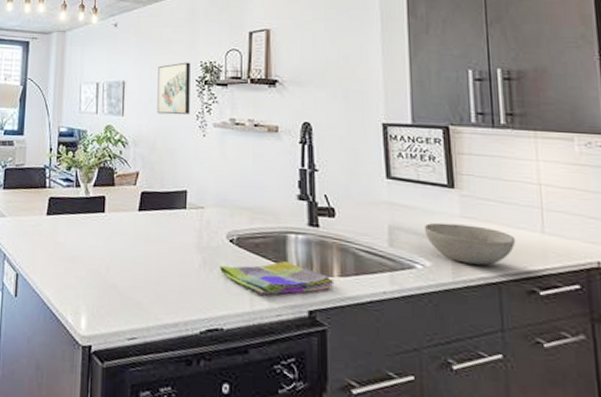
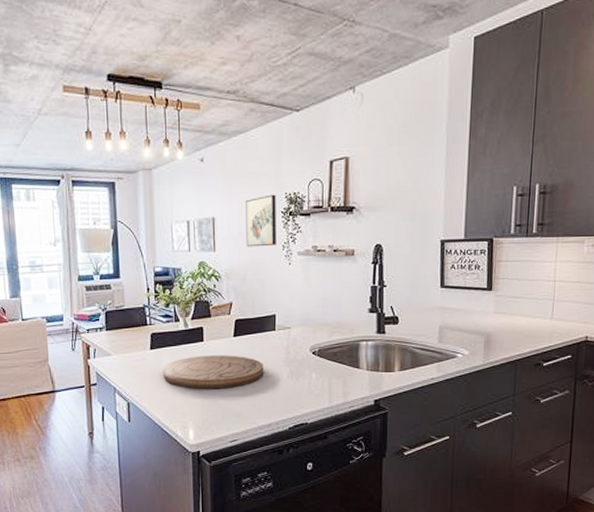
cutting board: none [57,228,171,271] -> present [162,355,263,389]
dish towel: present [220,261,335,296] -> none [305,364,395,393]
bowl: present [423,222,516,266] -> none [466,319,532,349]

